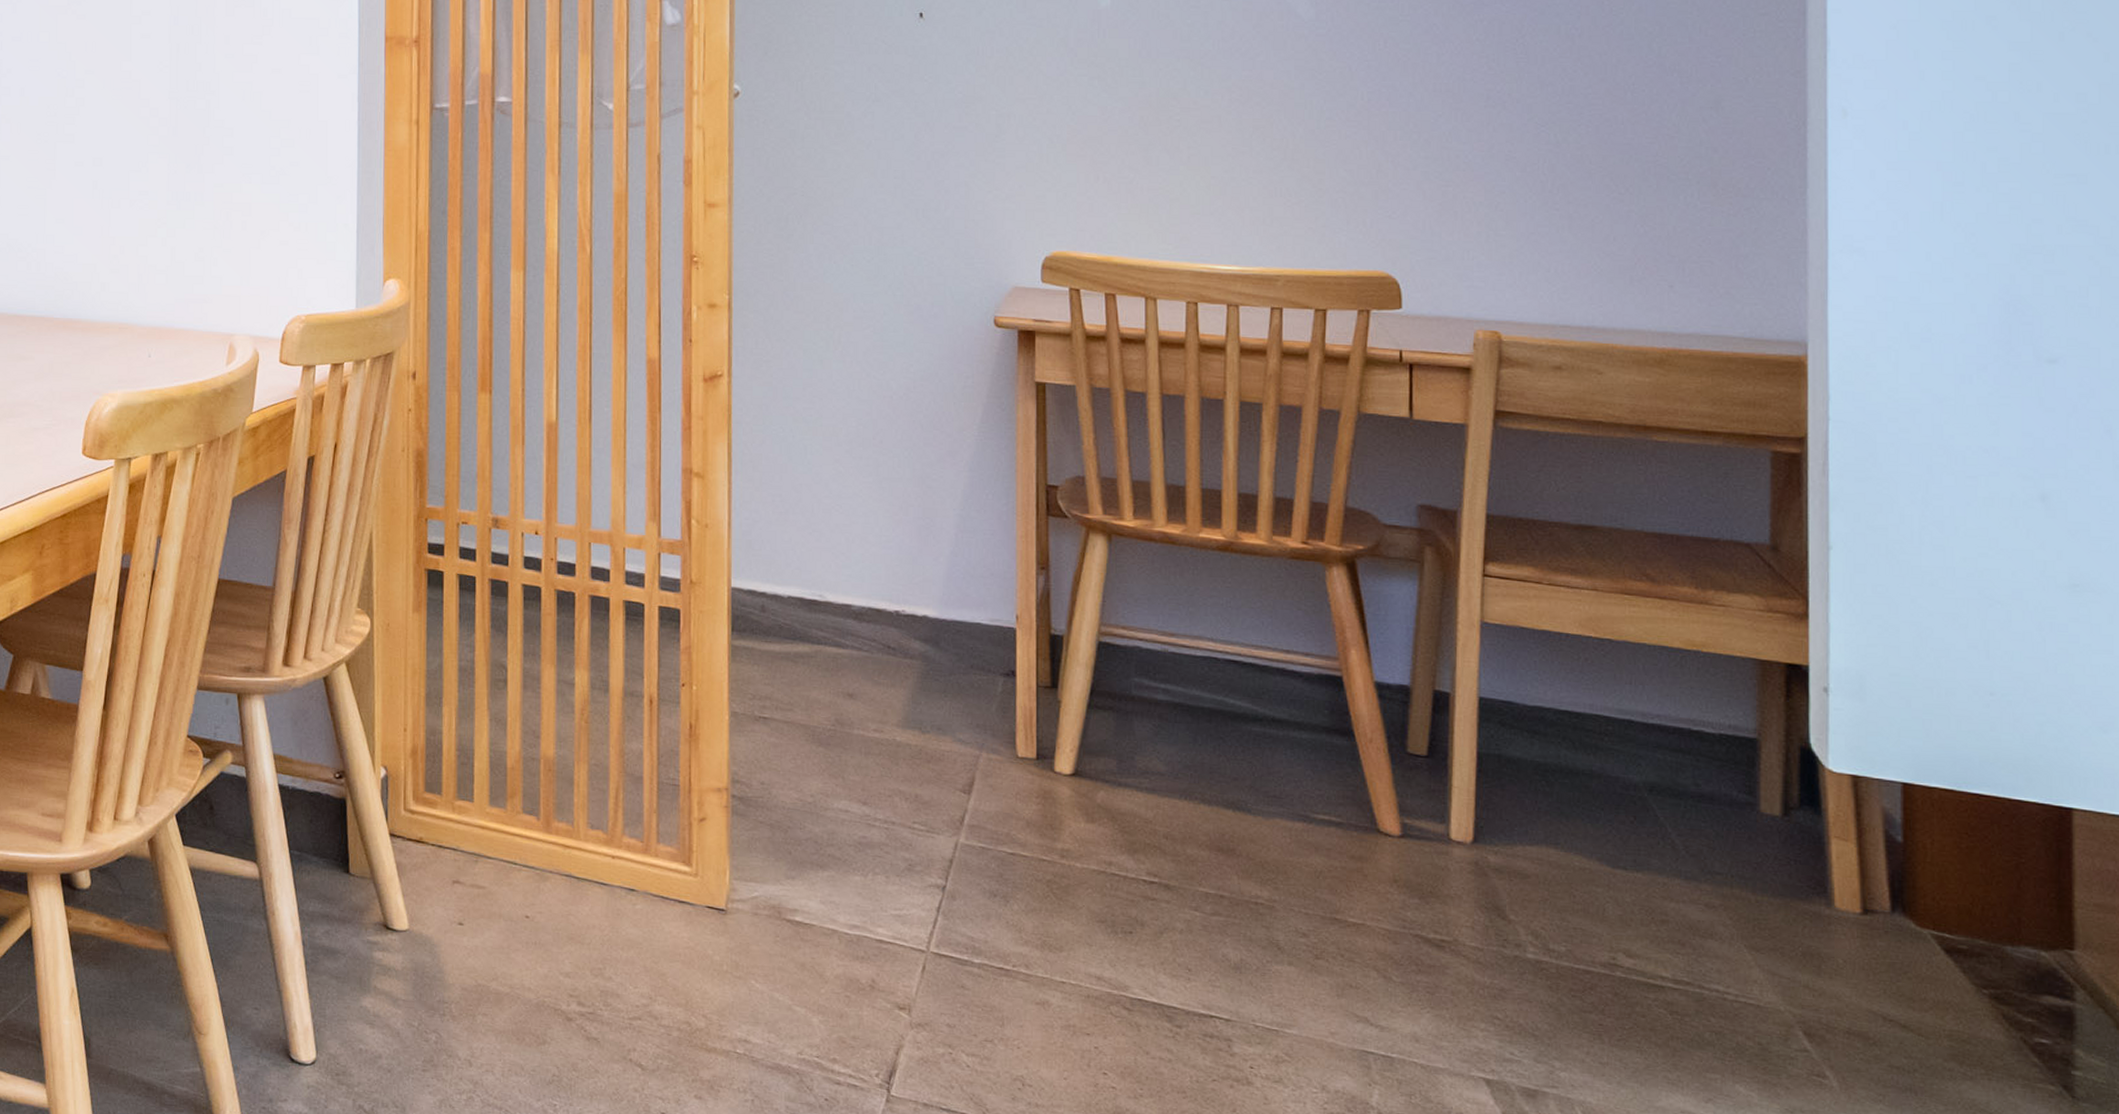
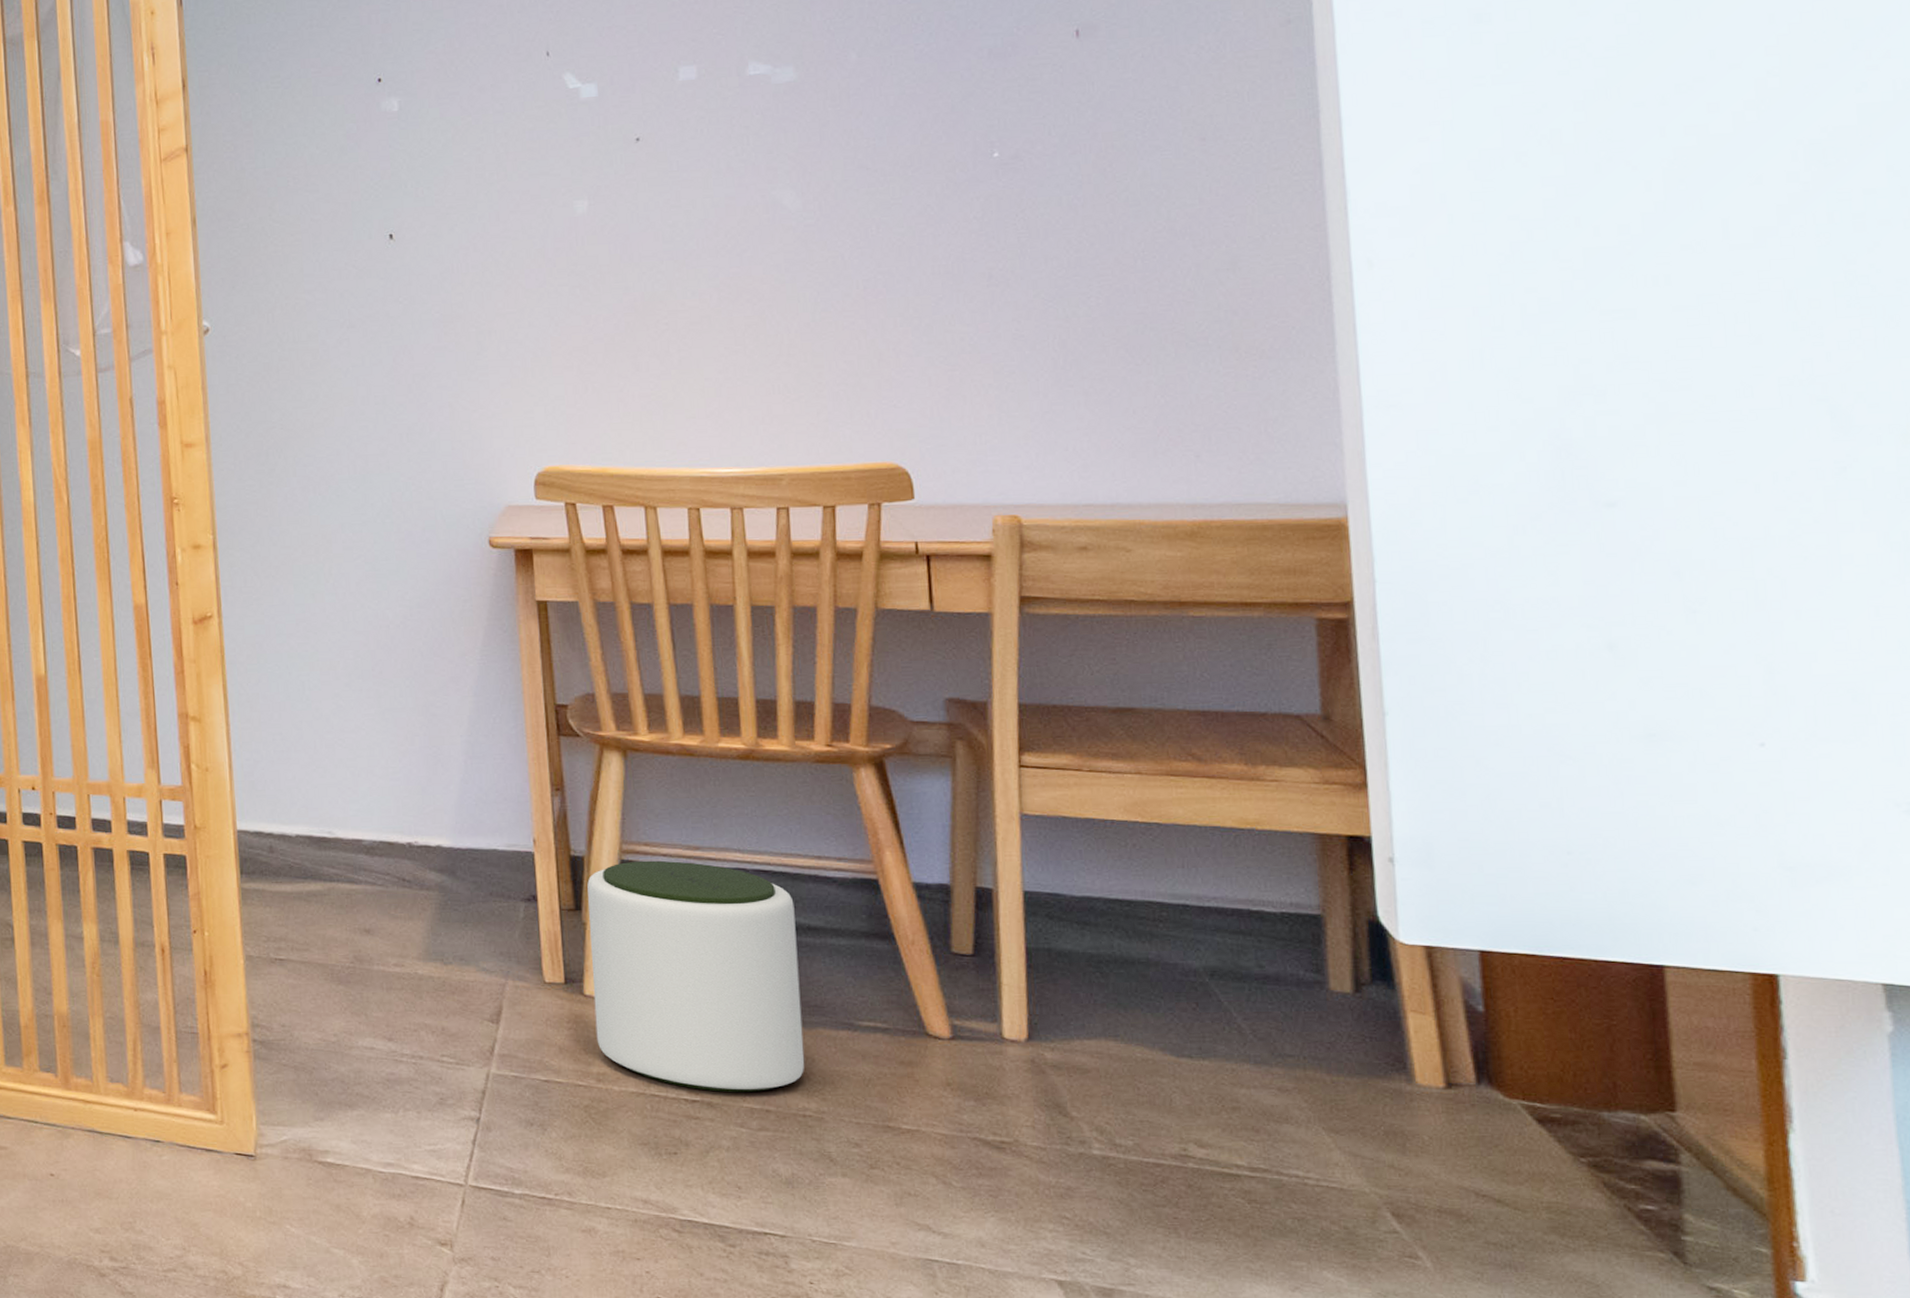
plant pot: none [1063,643,1261,877] -> present [587,860,805,1093]

